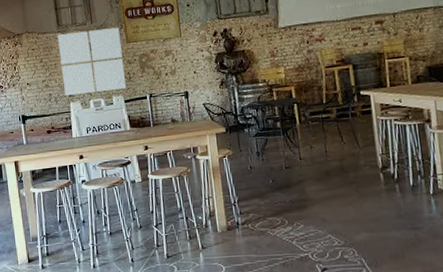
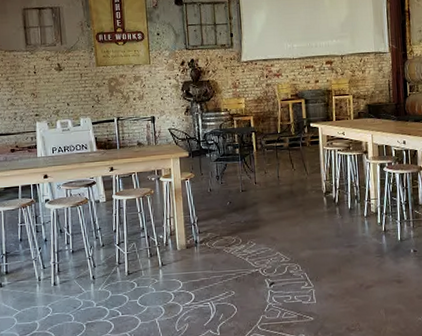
wall art: present [57,27,127,96] -> none [25,50,95,116]

